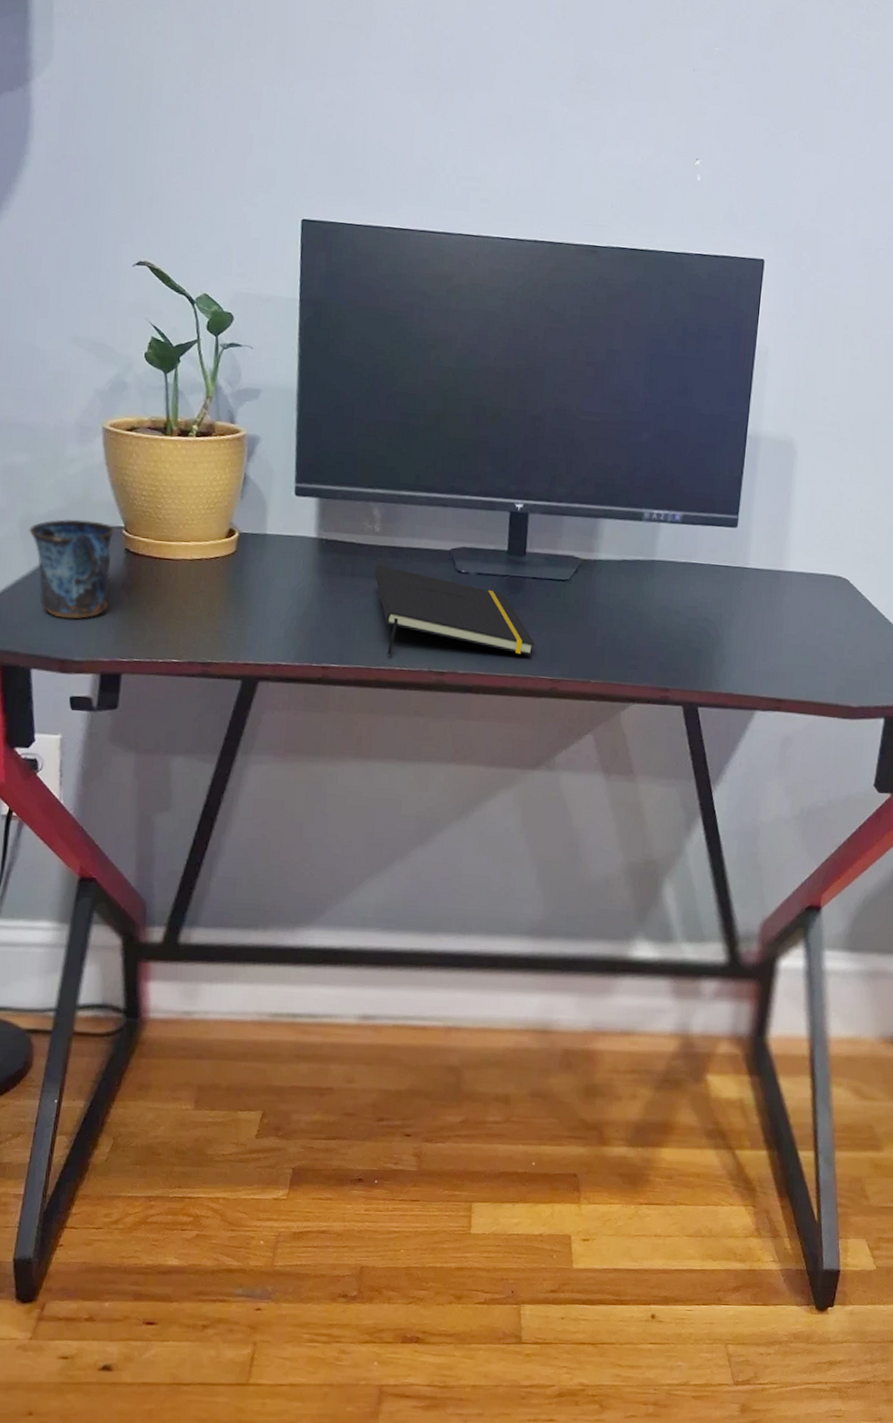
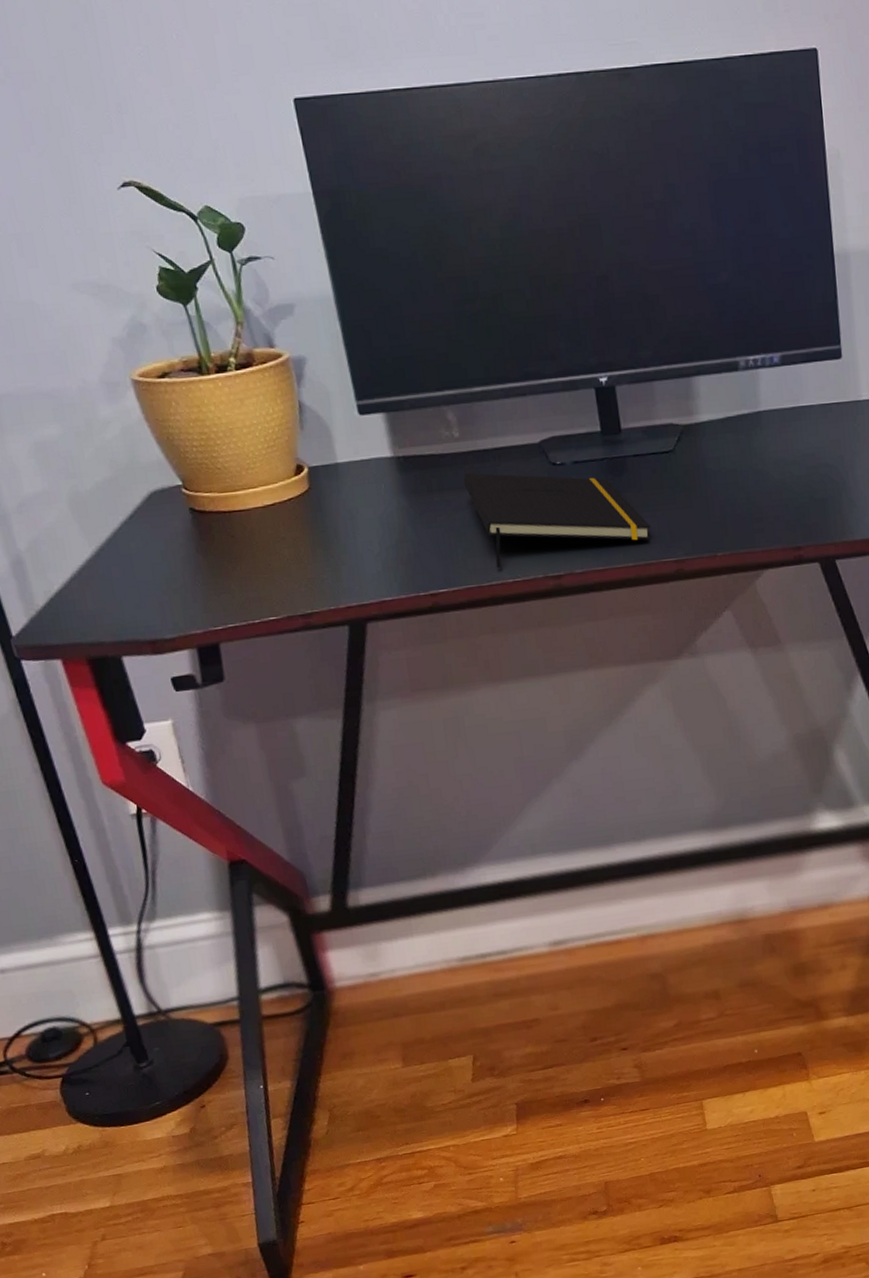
mug: present [29,518,114,619] -> none [80,484,187,597]

